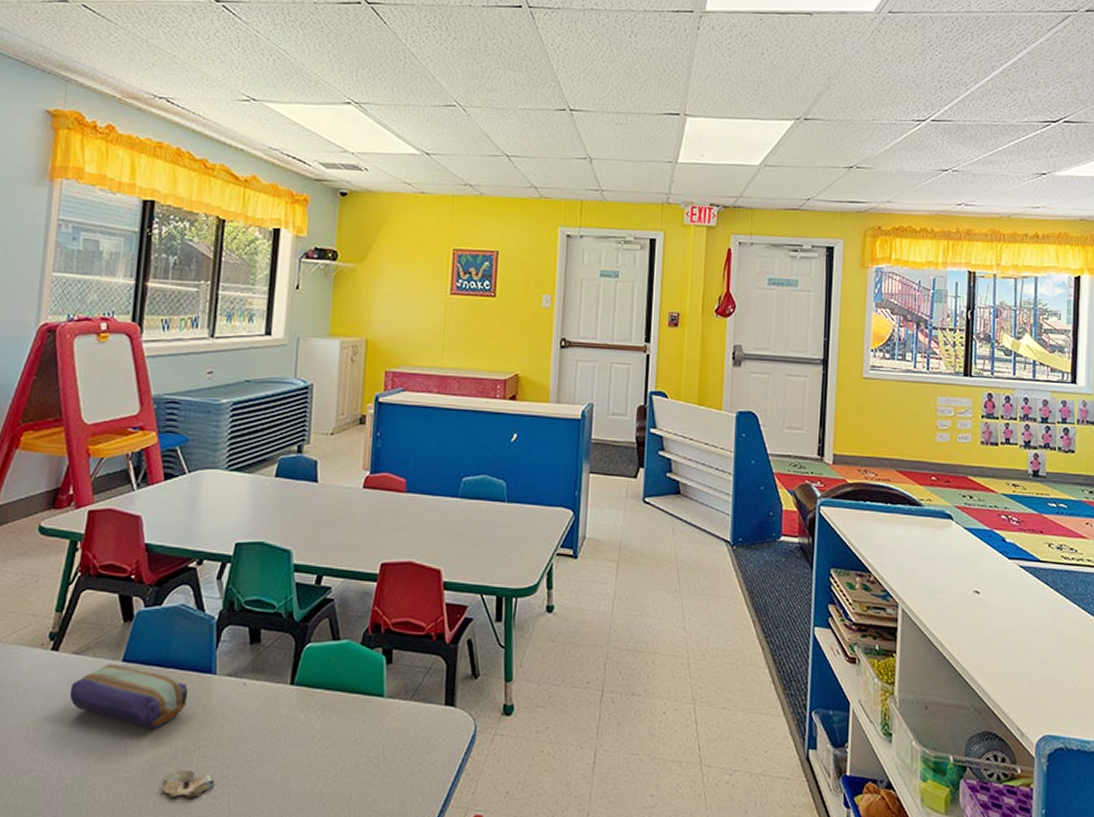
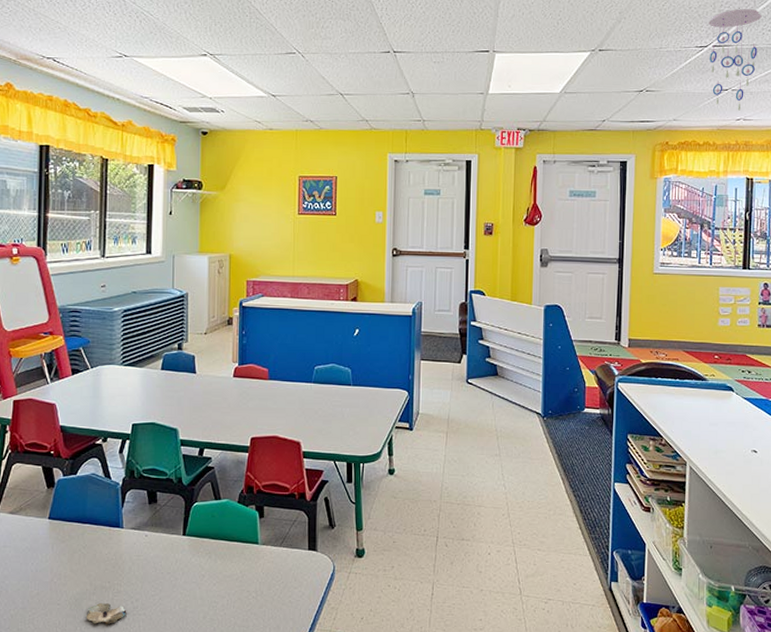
pencil case: present [69,664,189,730] -> none [9,521,102,572]
ceiling mobile: none [927,80,985,194] -> present [708,9,762,111]

